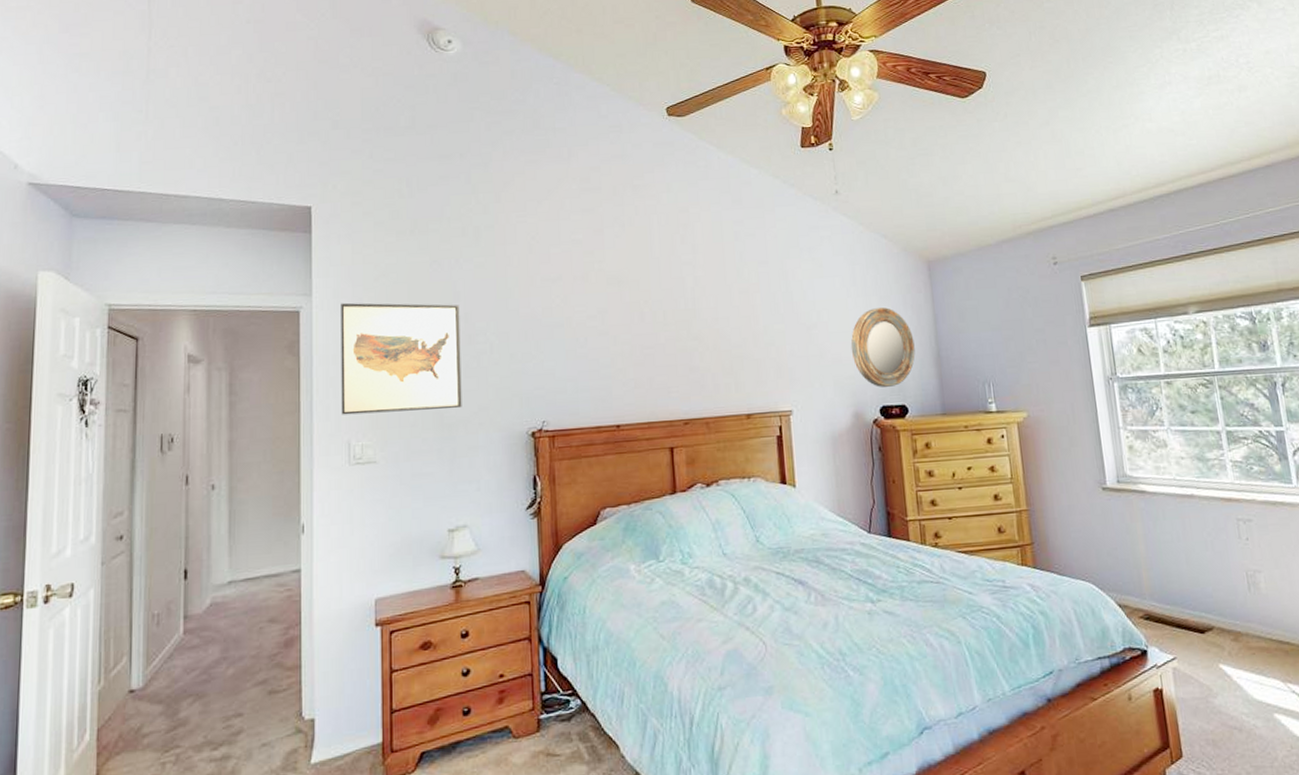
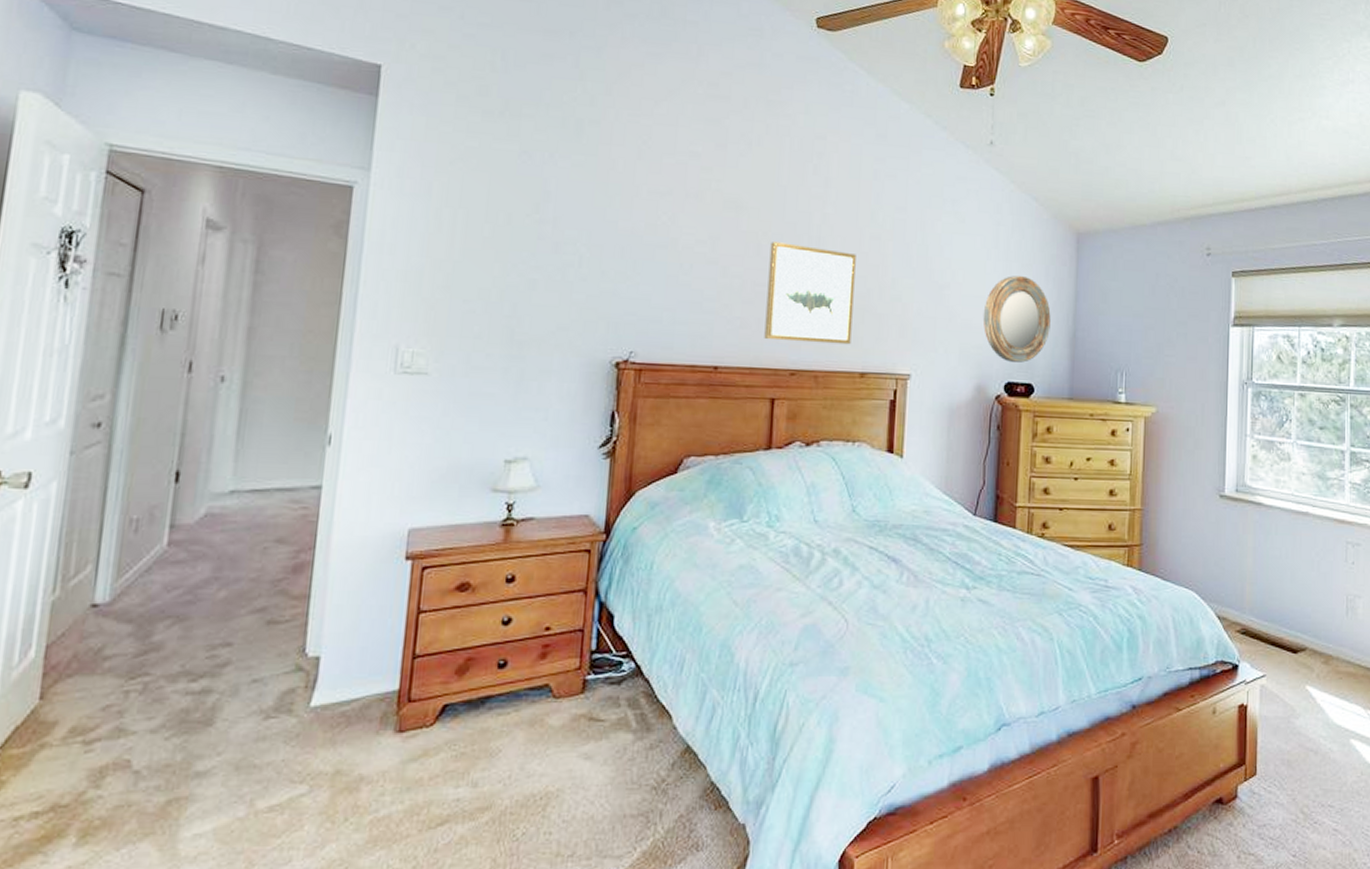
wall art: present [341,302,462,415] -> none [391,184,549,325]
wall art: none [652,307,735,395] -> present [764,242,856,345]

